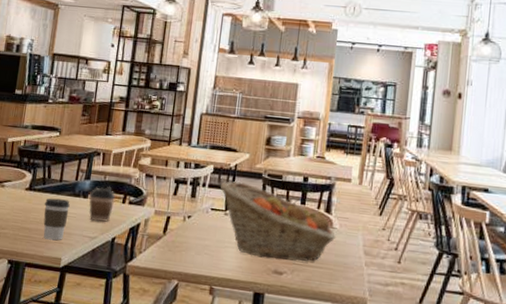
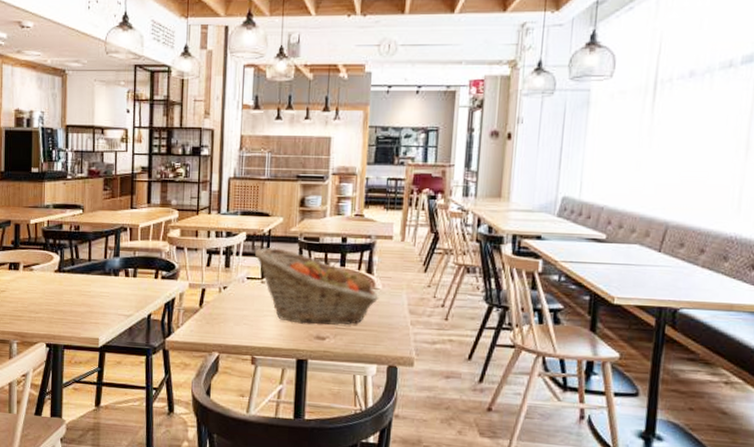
coffee cup: present [43,198,70,241] -> none [76,278,101,321]
coffee cup: present [88,187,115,222] -> none [120,263,147,299]

